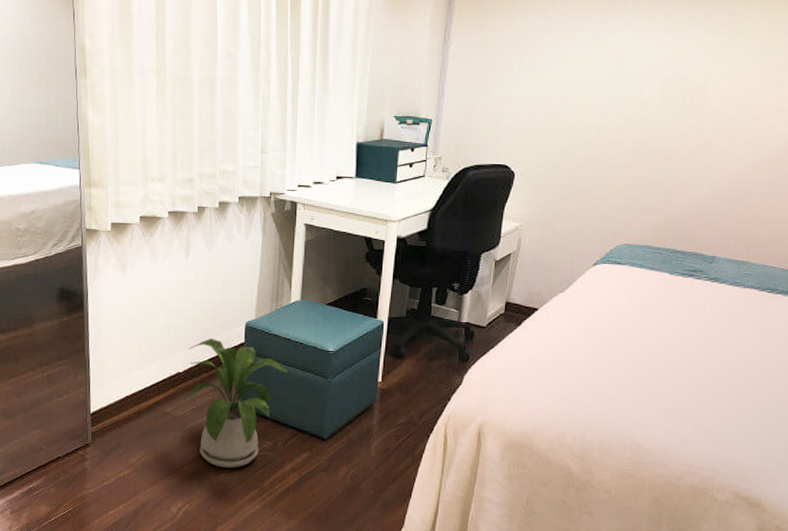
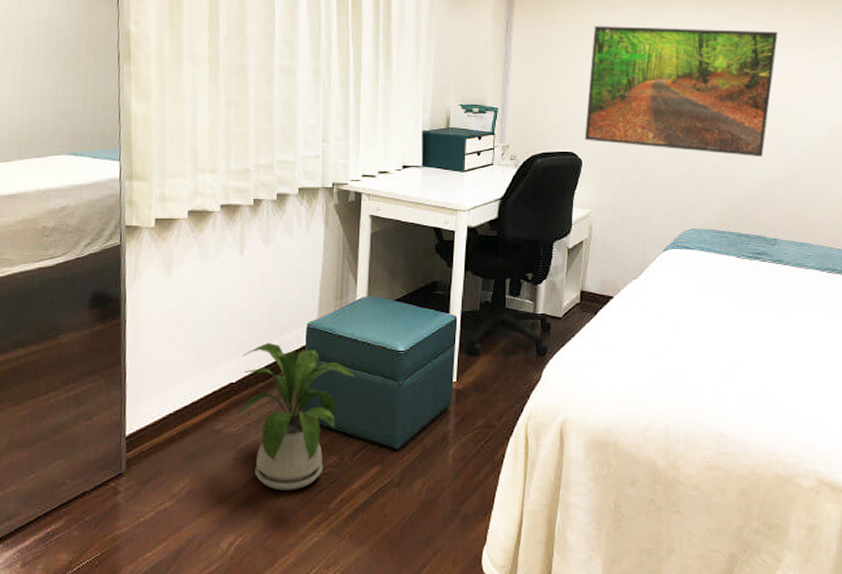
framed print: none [518,32,738,171] -> present [584,25,778,156]

